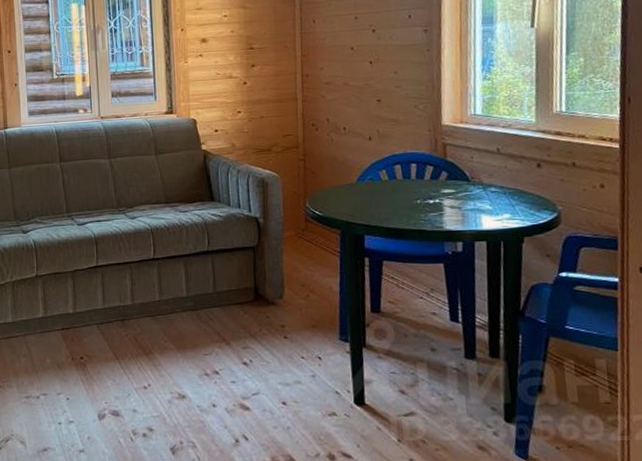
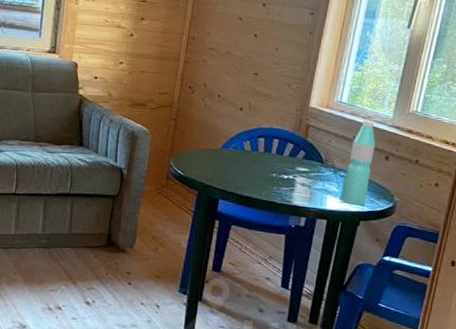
water bottle: none [495,128,526,221] -> present [340,119,376,206]

